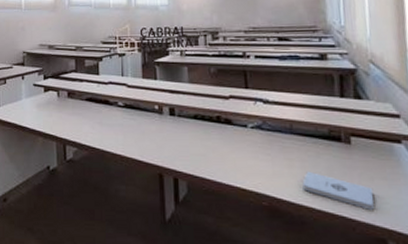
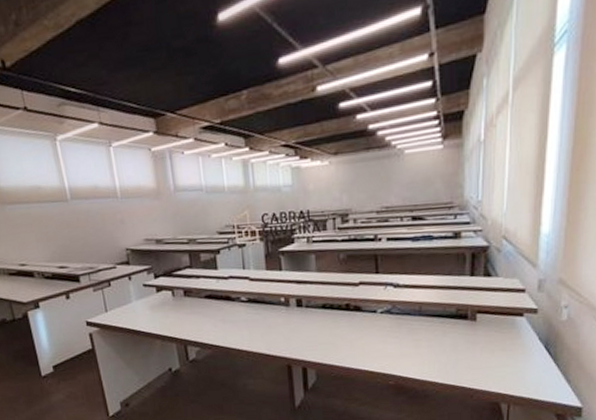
notepad: present [302,171,374,210] -> none [428,349,493,379]

